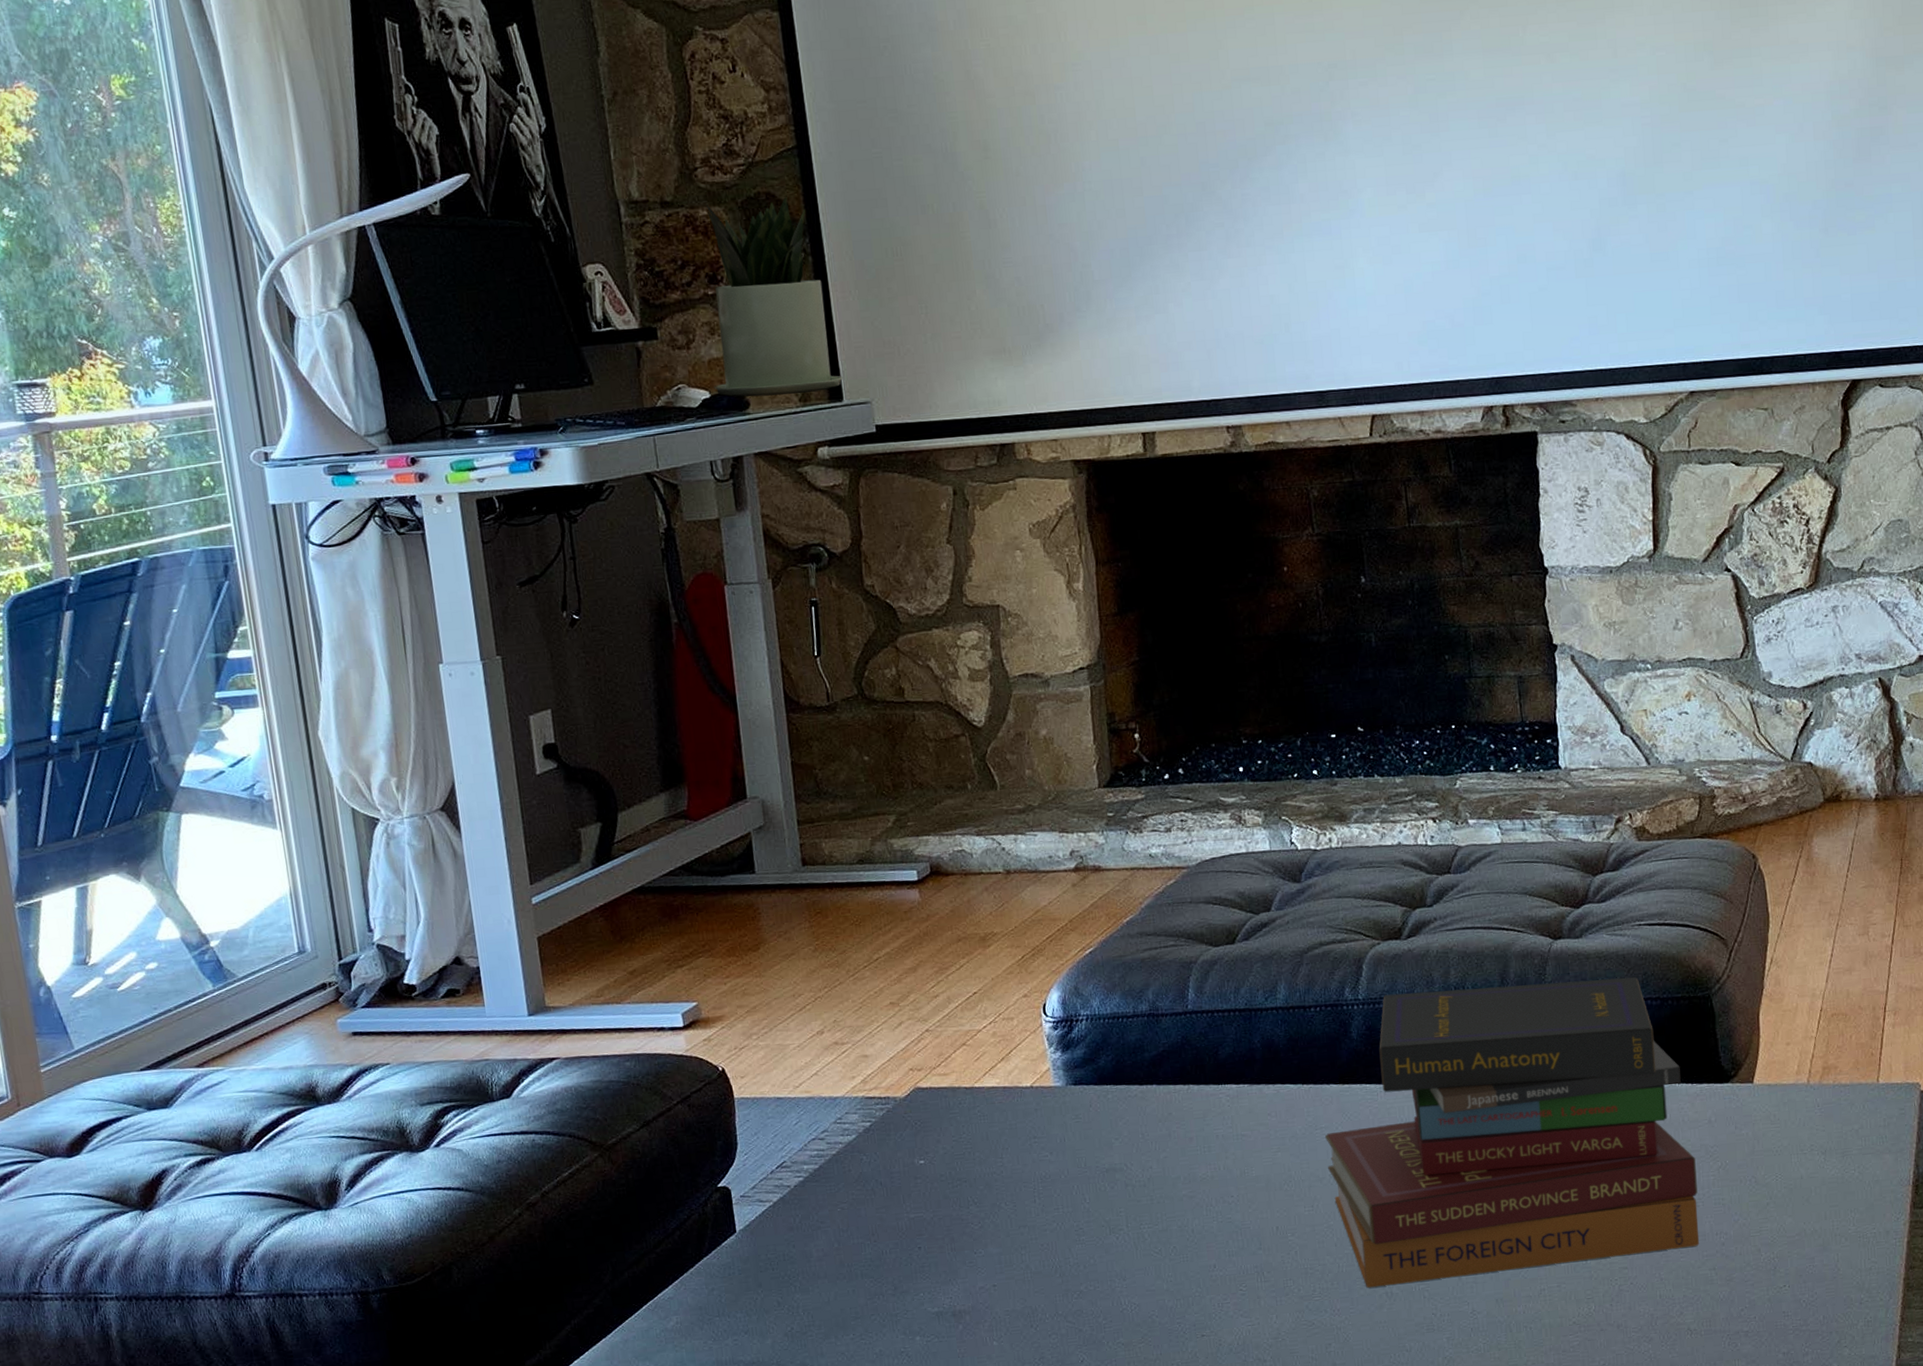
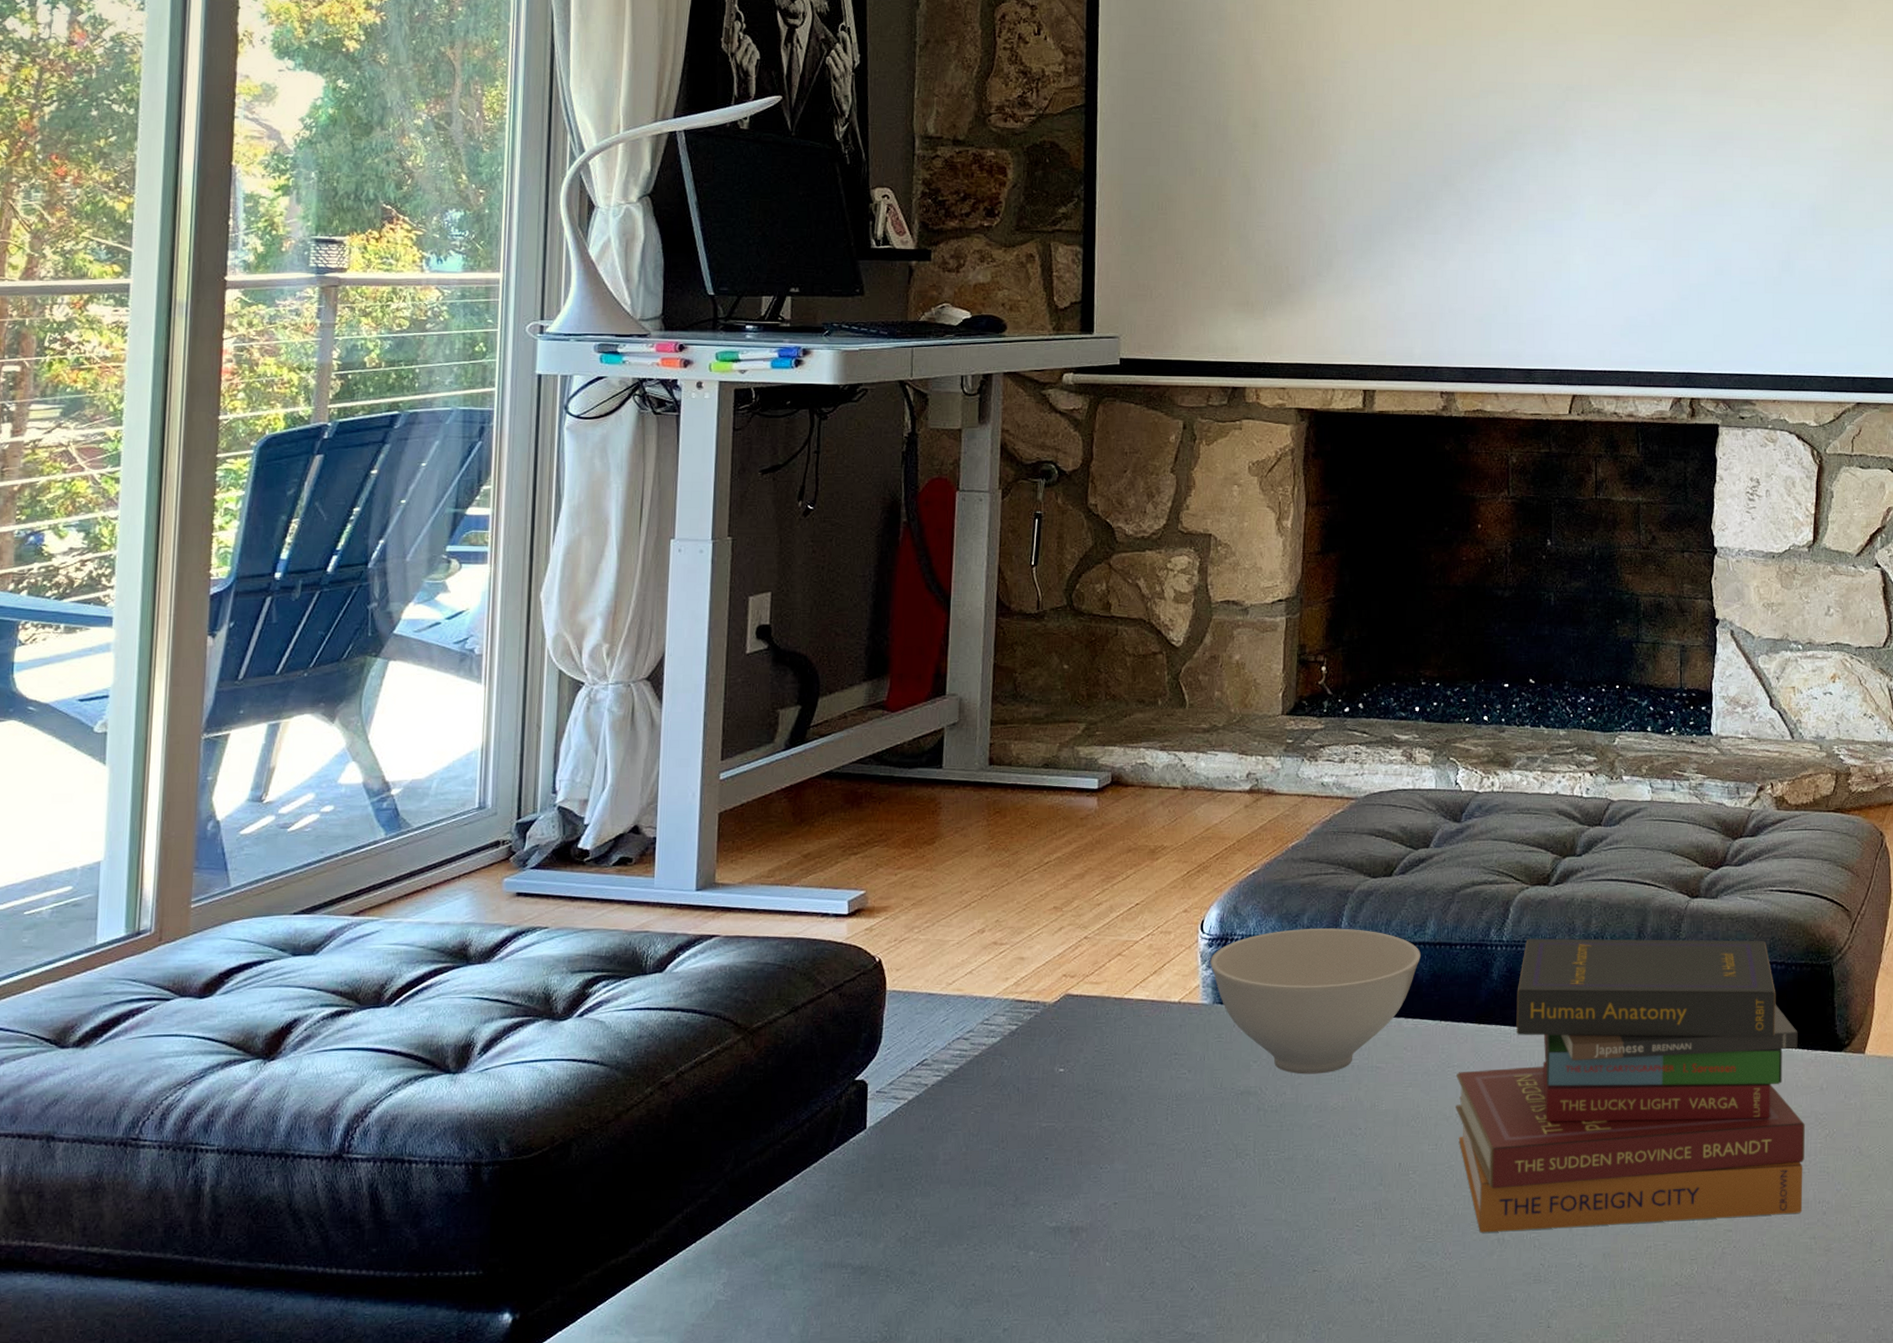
planter: present [705,197,843,398] -> none [975,147,1096,323]
bowl: none [1057,999,1275,1148] -> present [1210,928,1421,1075]

